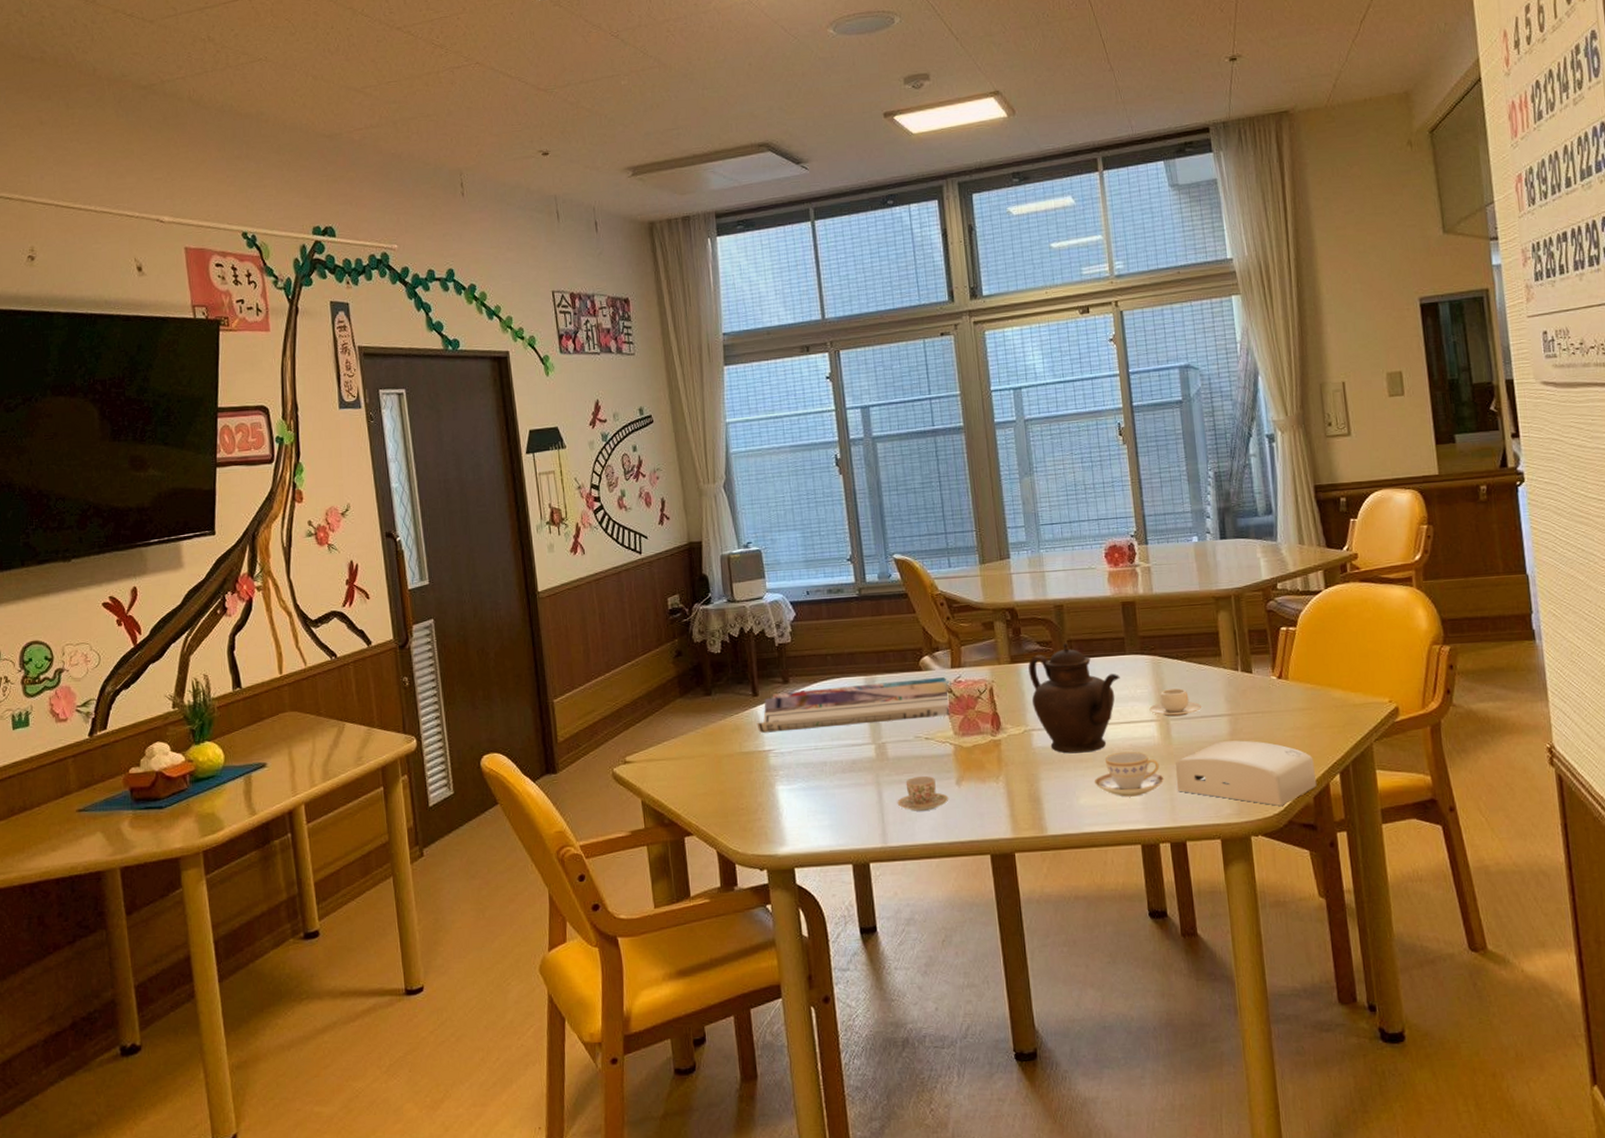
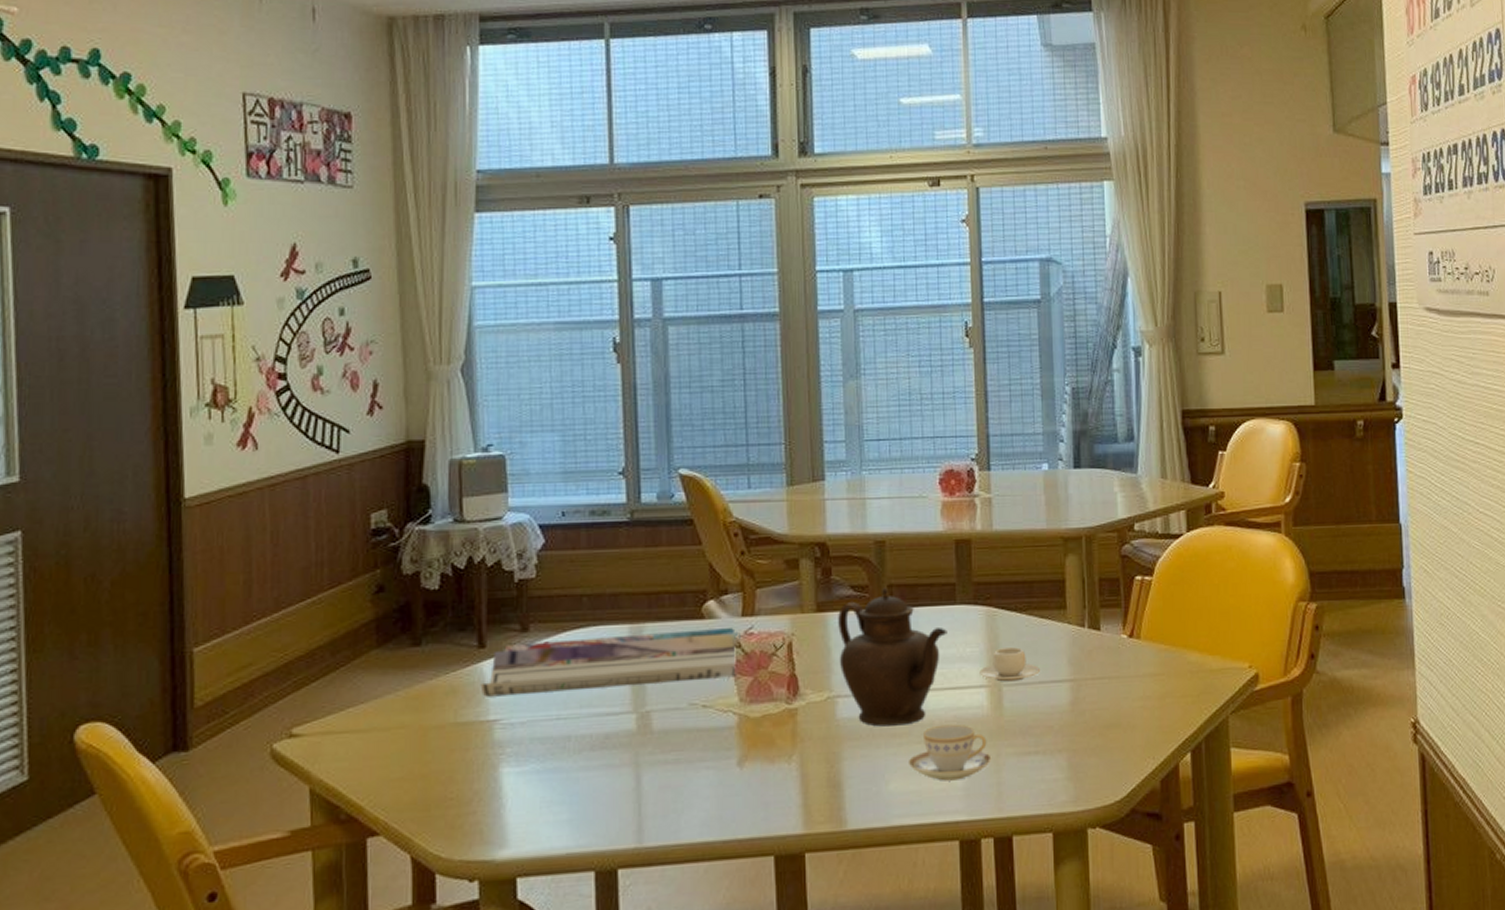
teacup: present [897,775,949,811] -> none [660,754,727,801]
tissue dispenser: present [1176,740,1317,806] -> none [1005,711,1165,791]

